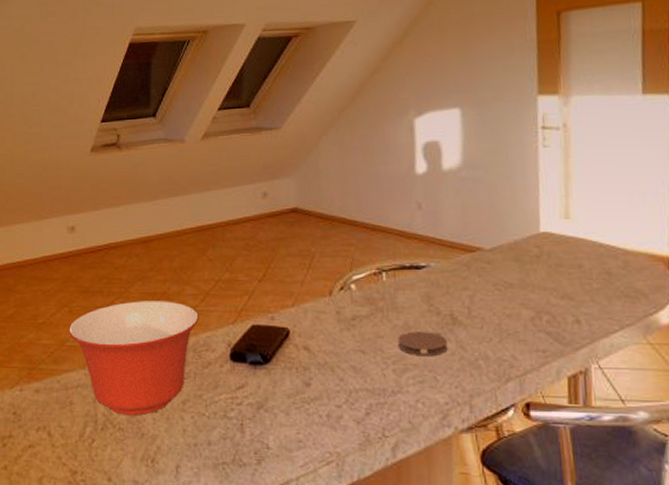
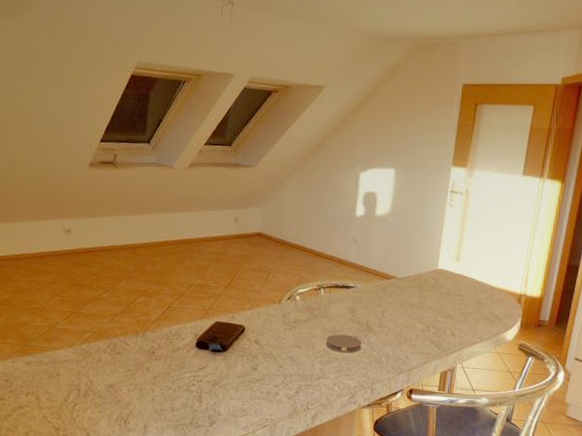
mixing bowl: present [69,301,199,416] -> none [60,296,173,387]

